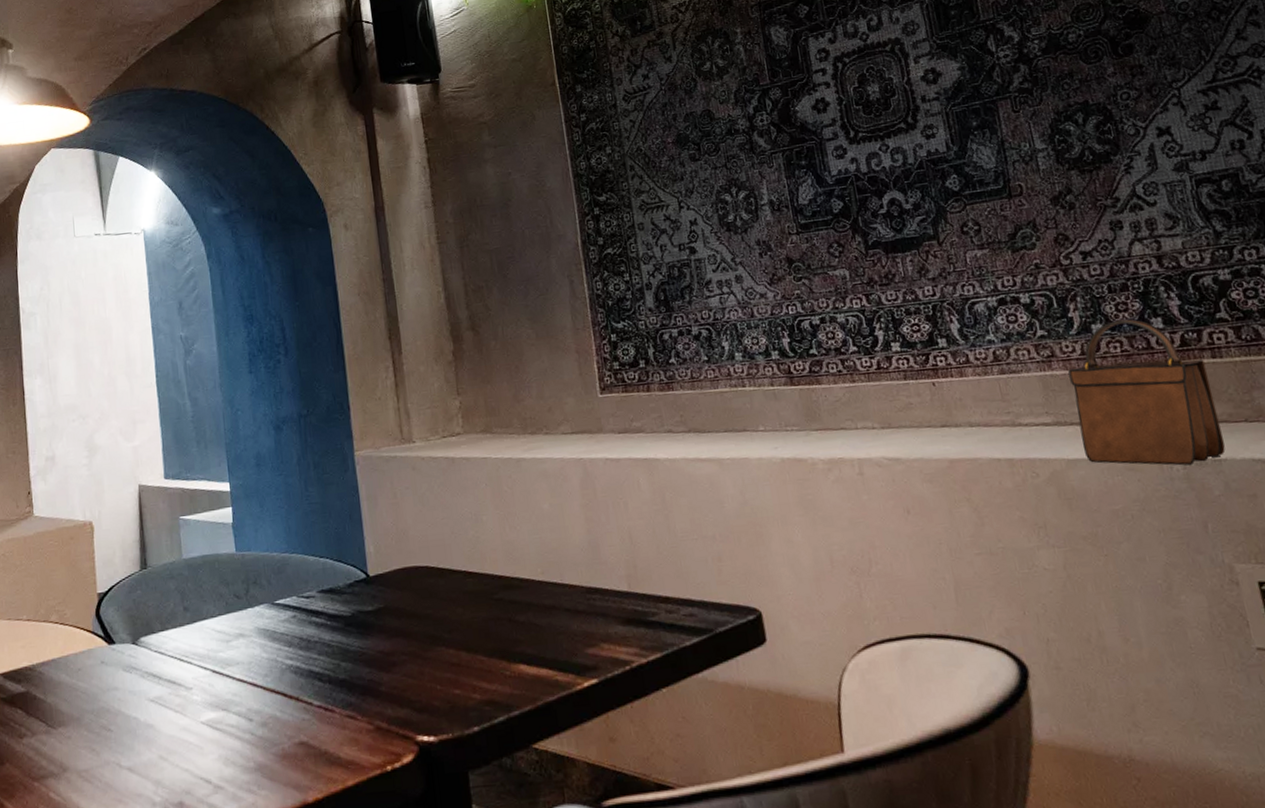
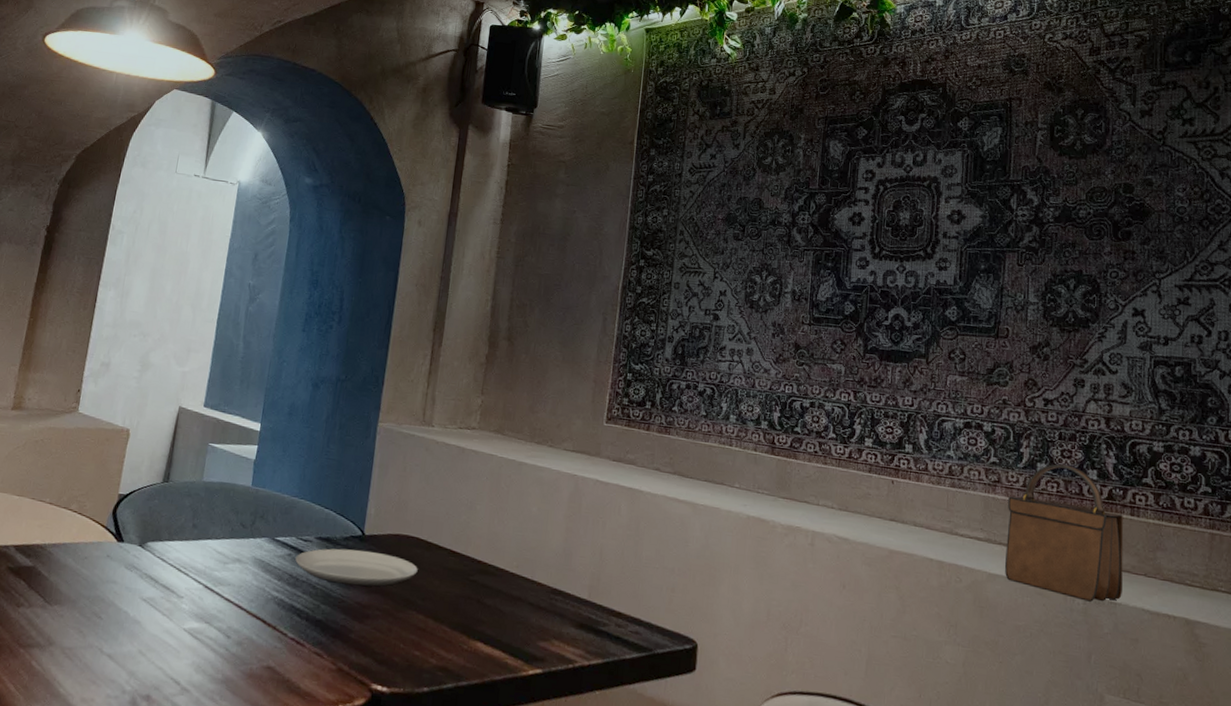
plate: none [301,591,436,636] -> present [295,548,418,587]

